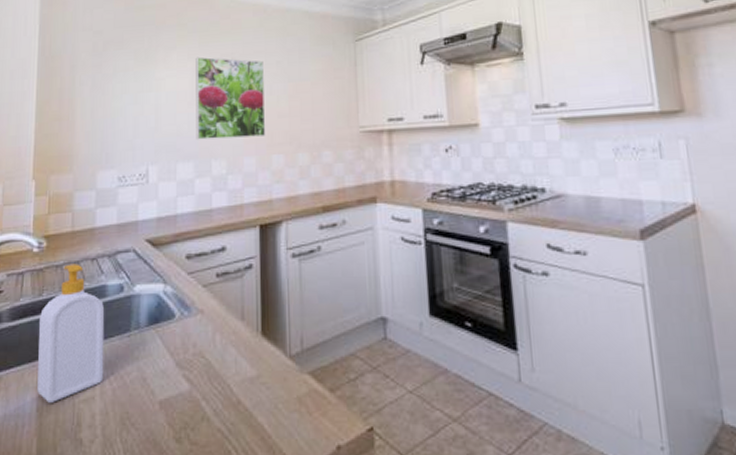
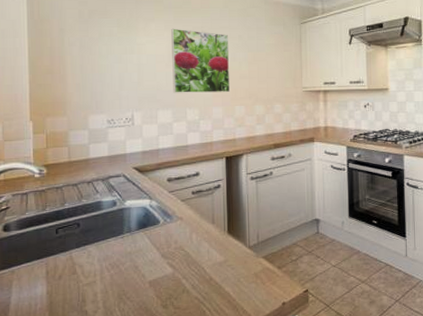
soap bottle: present [37,264,105,403] -> none [44,186,103,287]

